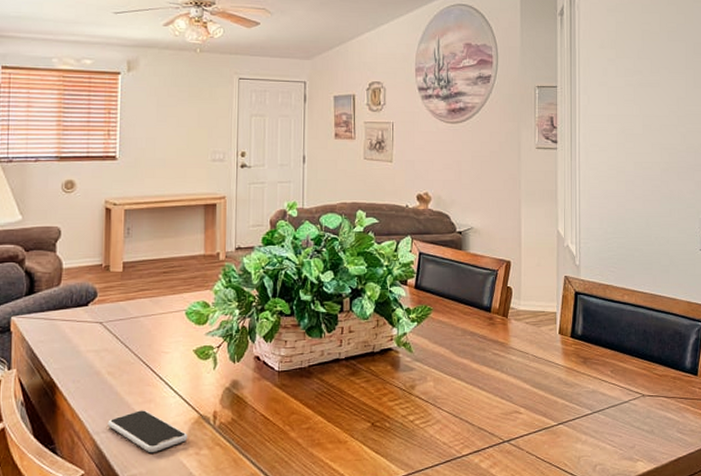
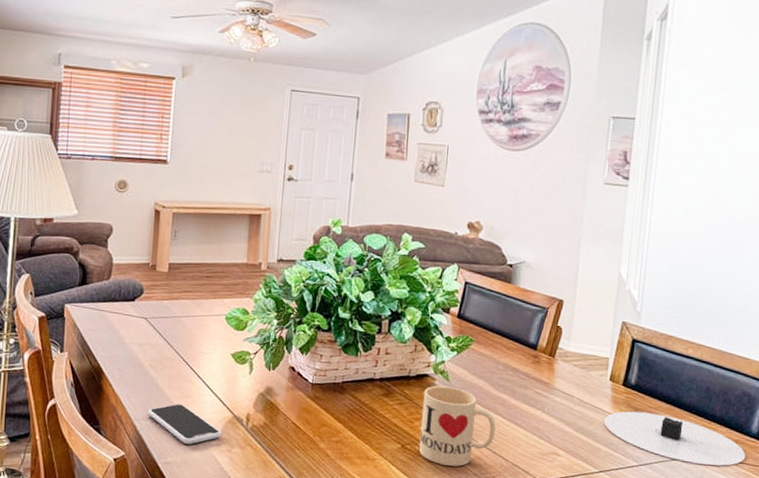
mug: none [388,358,459,438] -> present [418,385,496,467]
plate: none [557,361,684,404] -> present [603,411,746,466]

